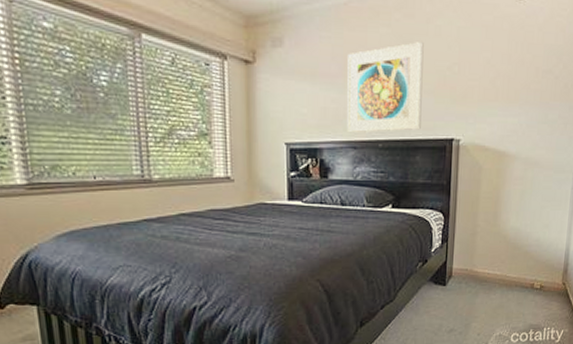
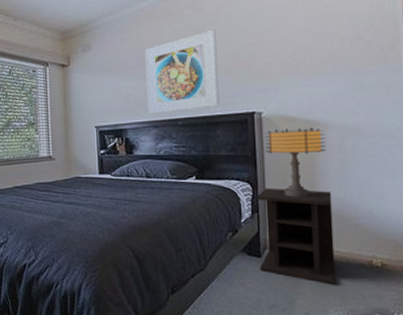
nightstand: none [444,217,510,308] -> present [257,188,336,286]
table lamp: none [459,158,512,228] -> present [264,127,326,198]

